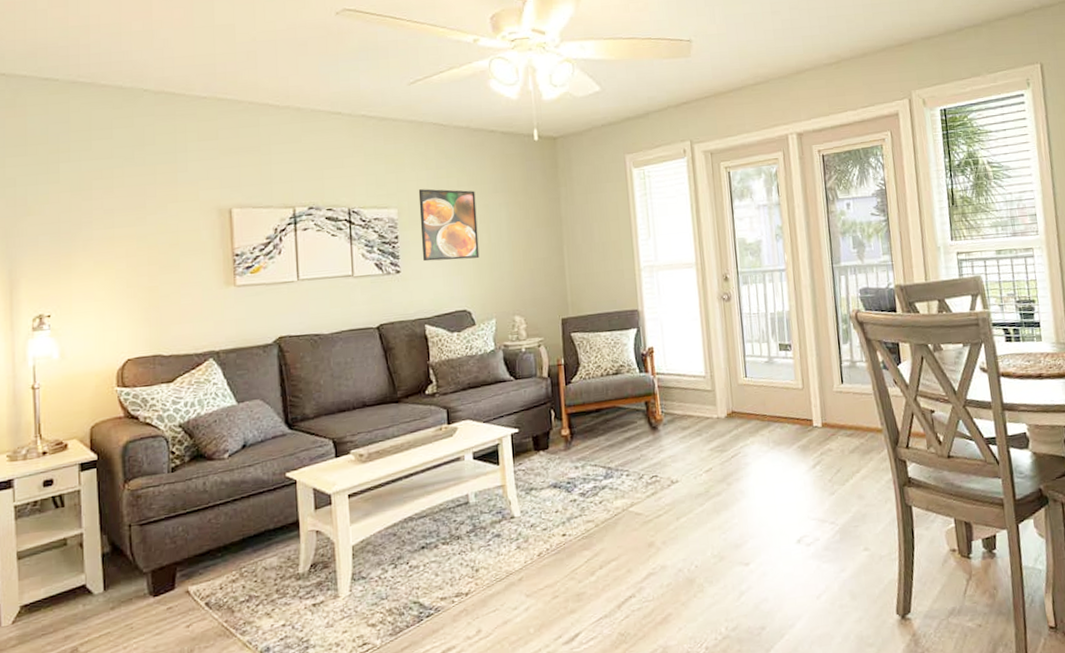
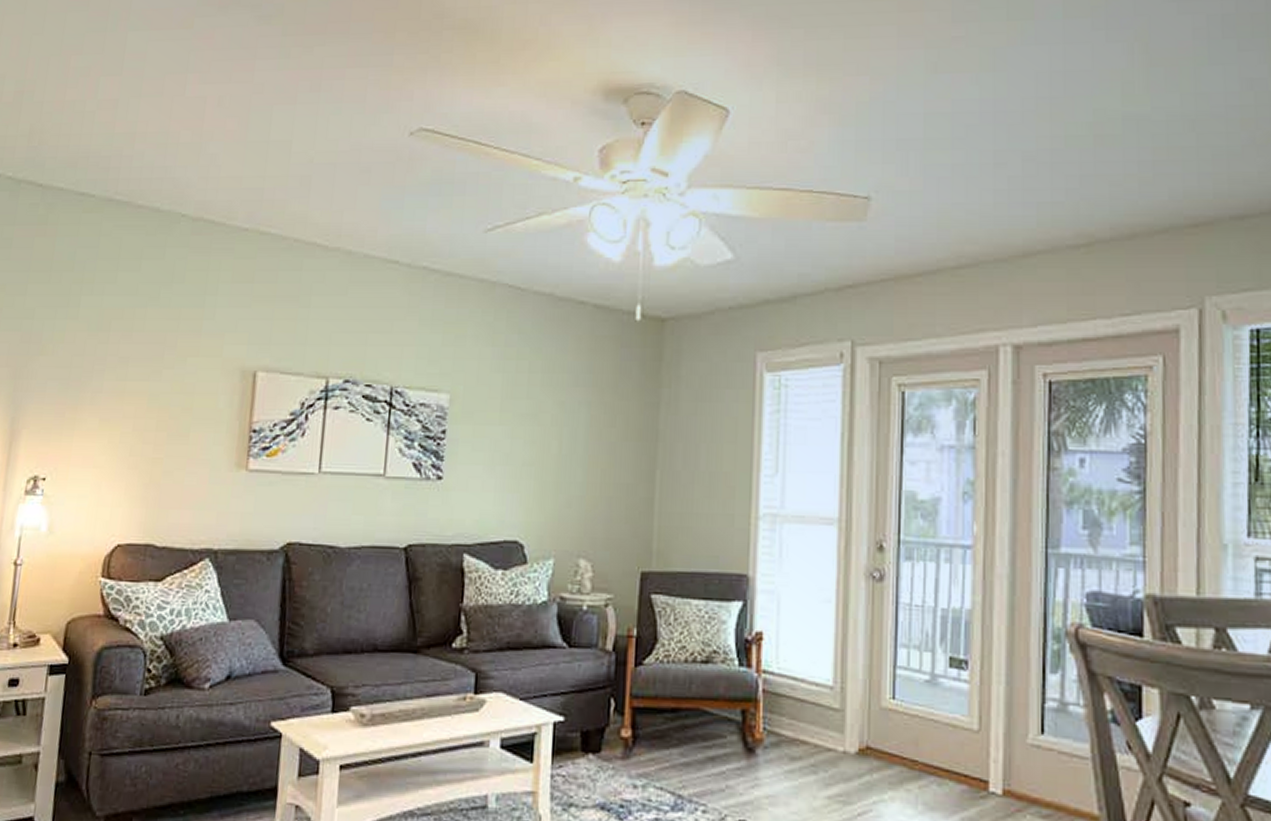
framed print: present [418,189,480,262] -> none [472,371,550,472]

